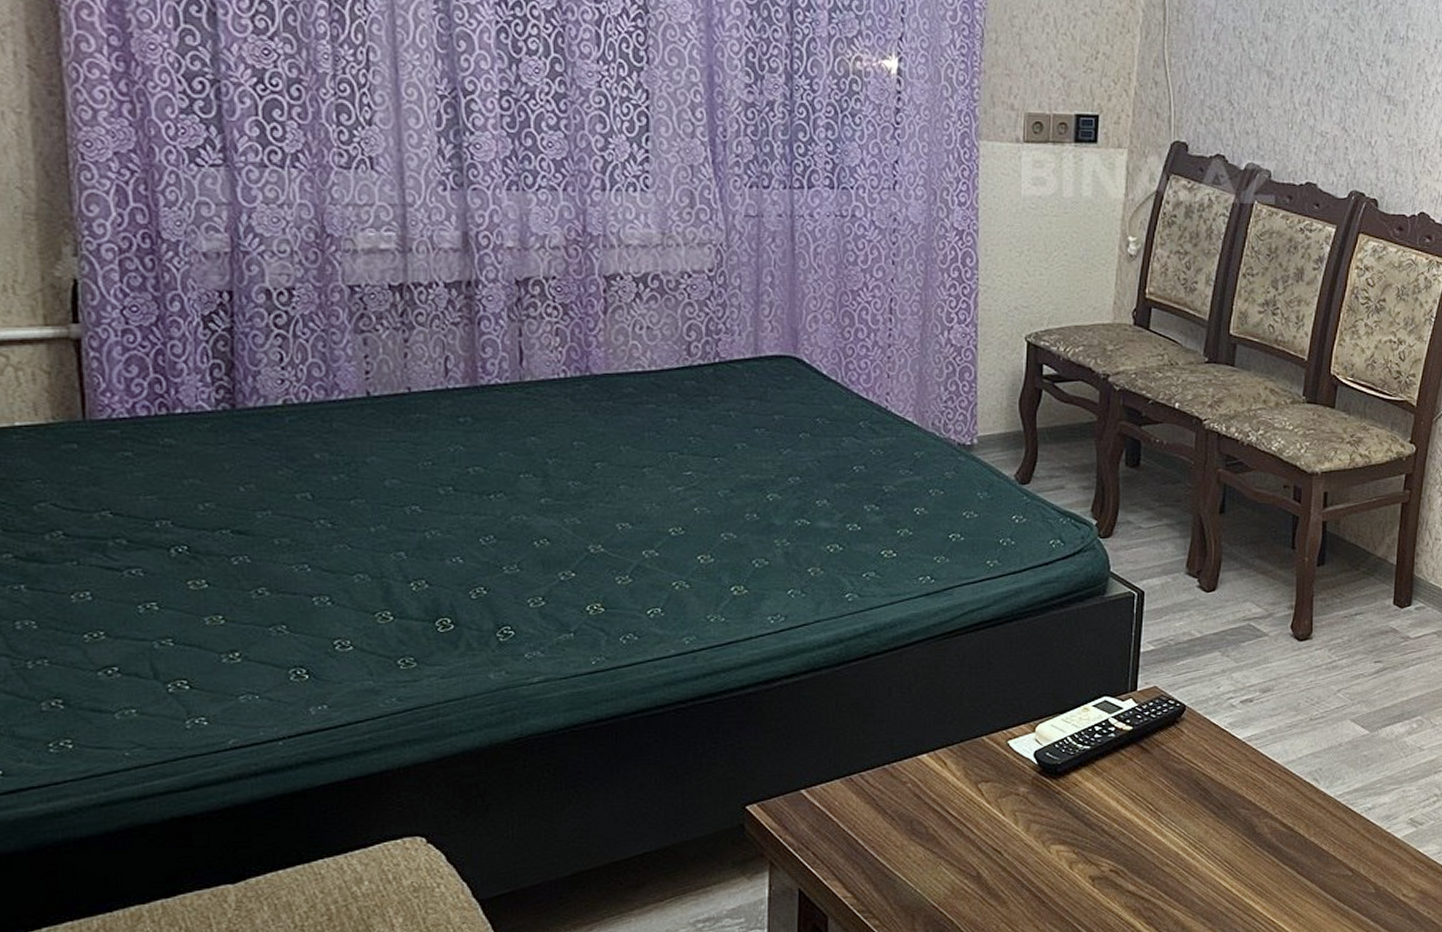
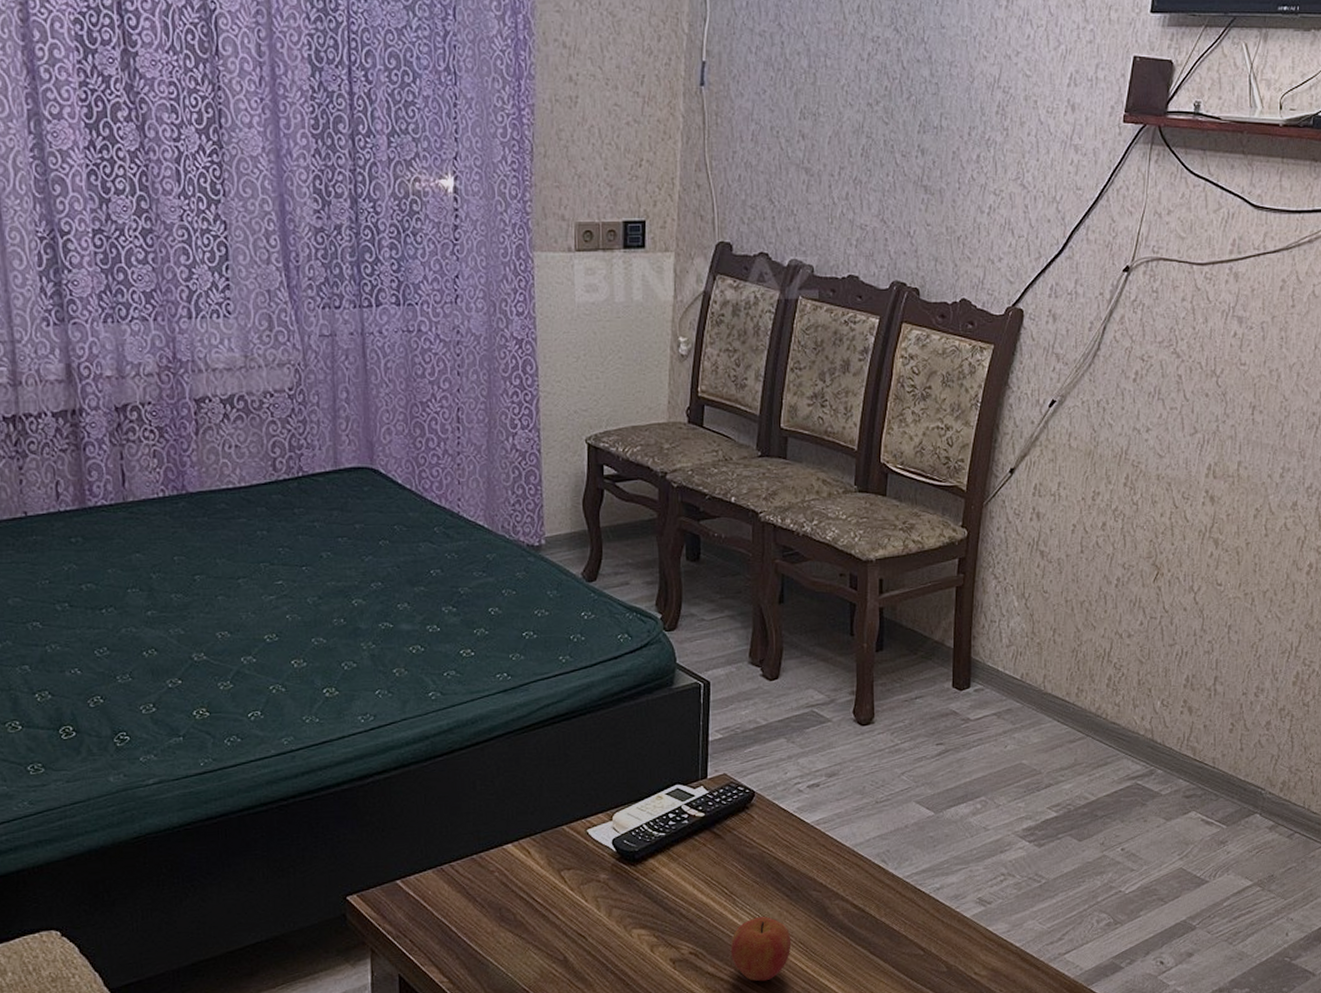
apple: none [1152,834,1217,901] -> present [730,917,792,982]

